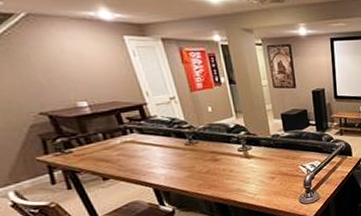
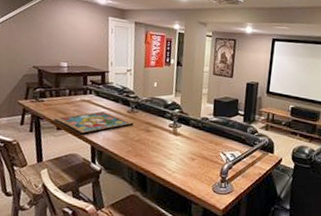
framed painting: none [95,148,197,180] -> present [54,110,134,135]

